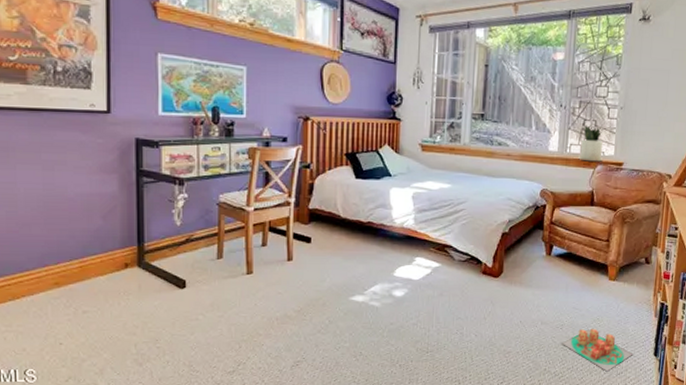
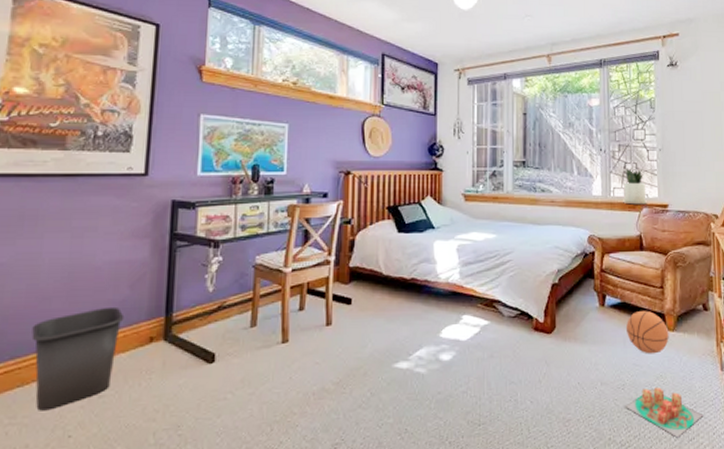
waste bin: none [16,235,100,322] -> present [31,306,125,411]
basketball: none [570,260,610,300] -> present [626,310,669,354]

